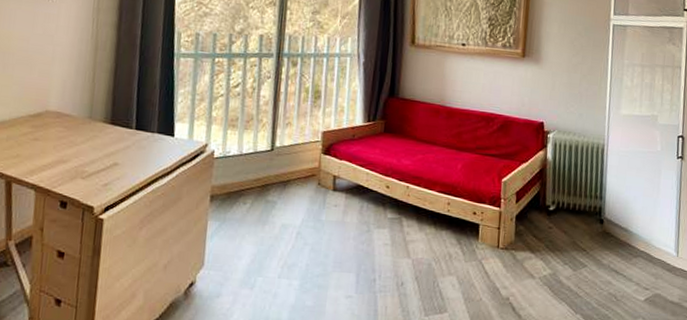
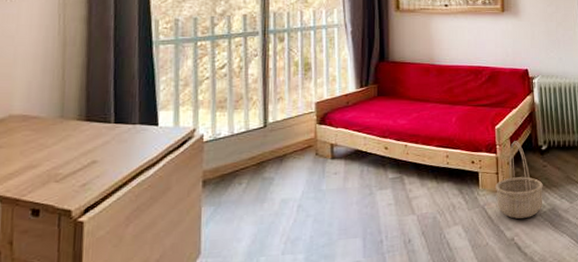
basket: none [494,197,546,279] -> present [495,141,543,219]

